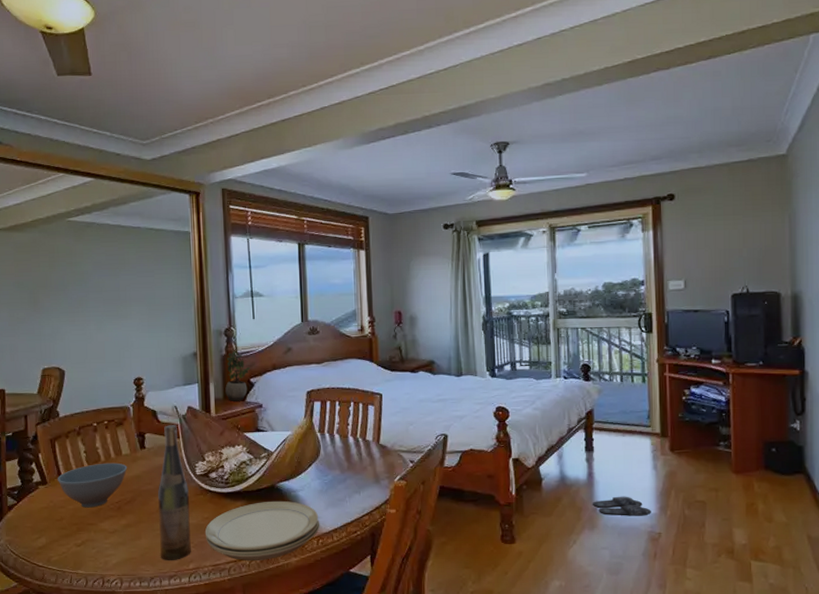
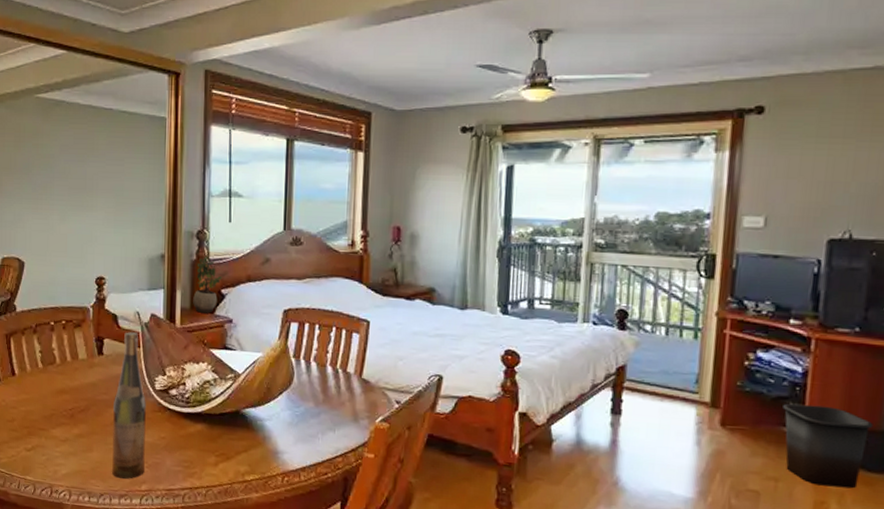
bowl: present [58,462,128,508] -> none [11,365,83,412]
plate: present [204,501,320,561] -> none [160,427,287,492]
slippers: present [593,496,651,516] -> none [613,471,687,499]
waste bin: none [715,426,781,491] -> present [783,403,873,489]

